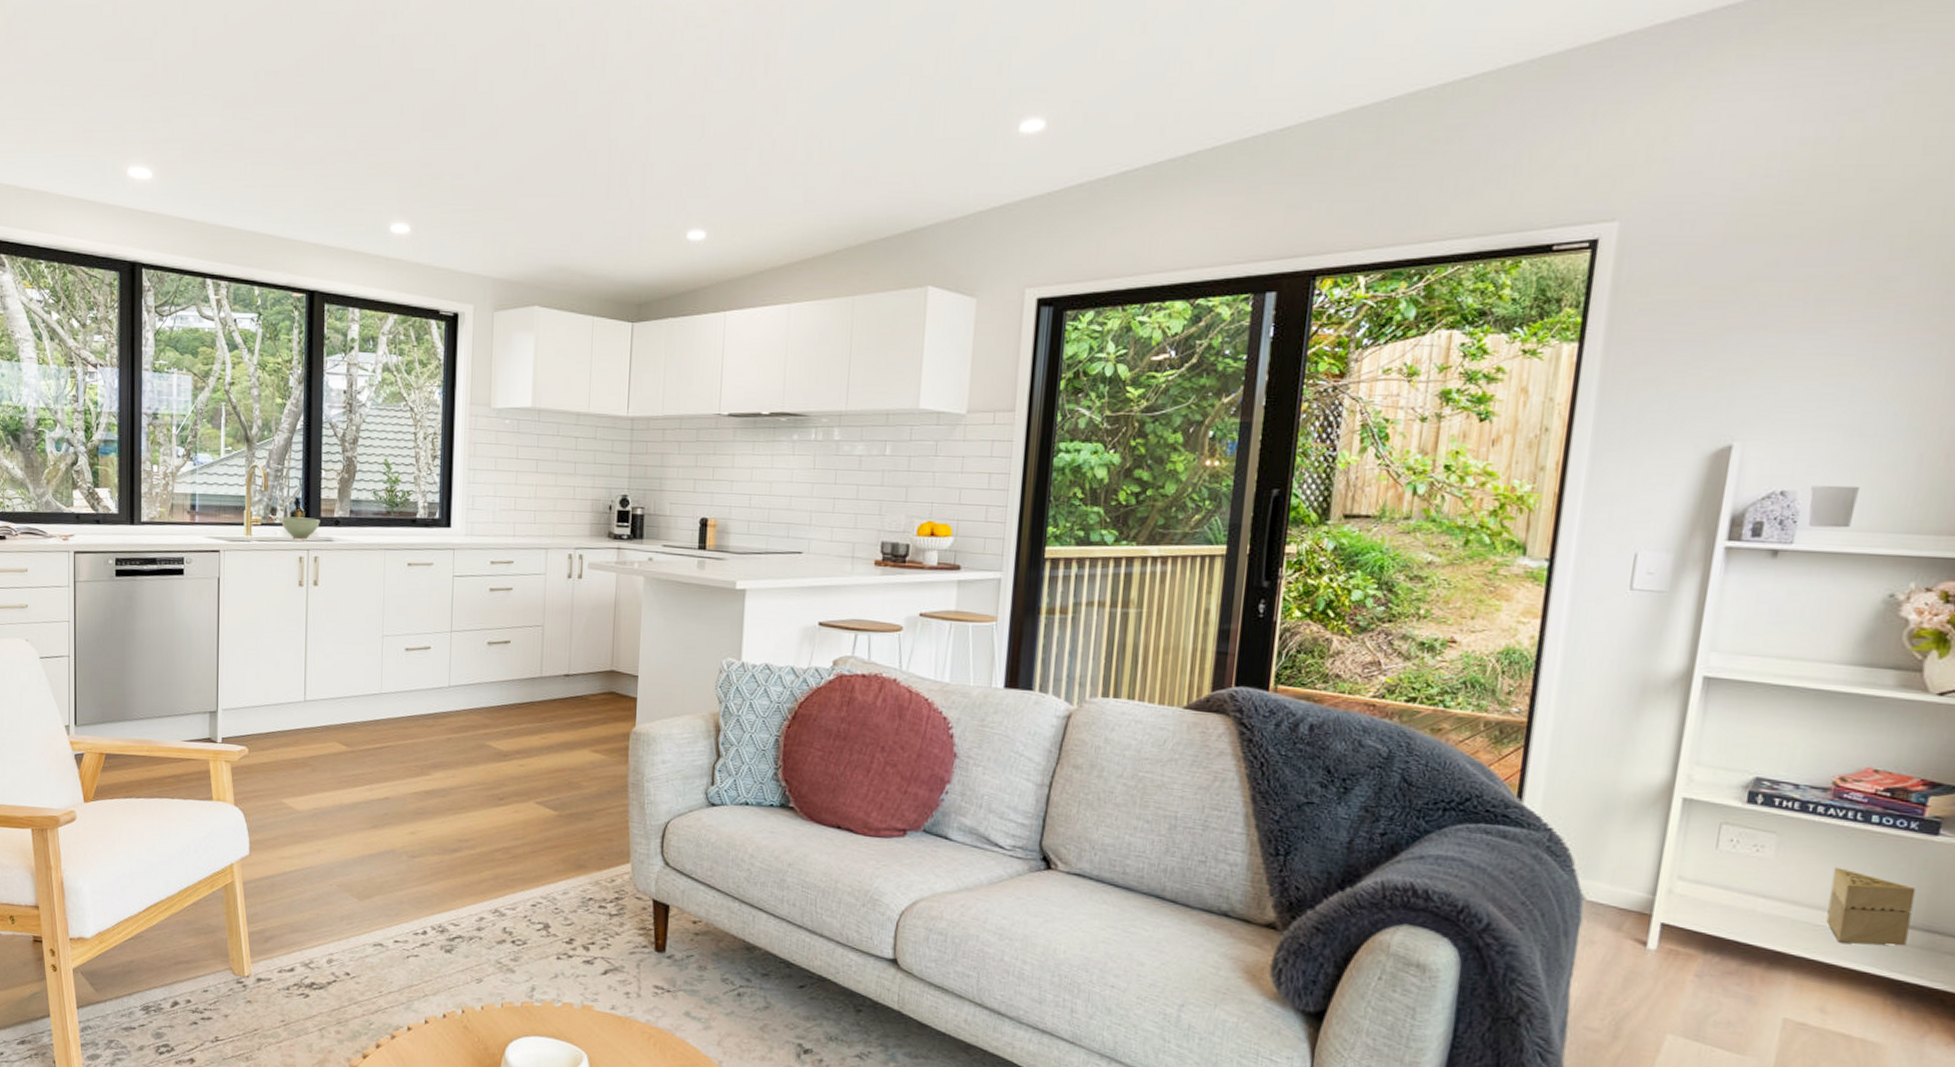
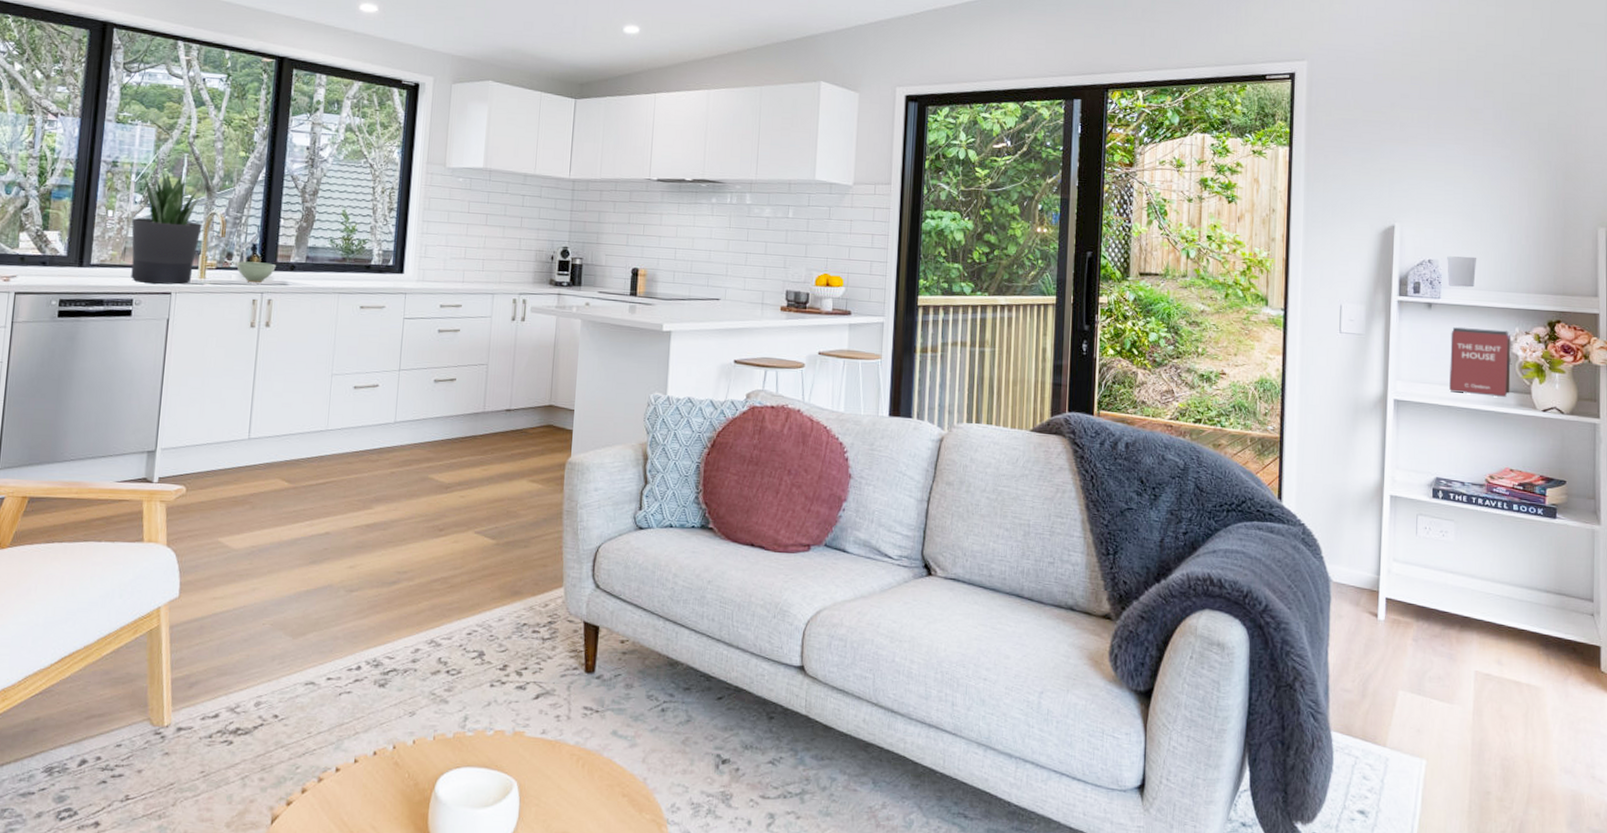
planter: none [176,417,244,542] -> present [131,166,202,285]
books: none [1791,582,1900,675] -> present [1449,327,1511,397]
decorative box: present [1826,867,1916,947] -> none [1494,546,1547,607]

